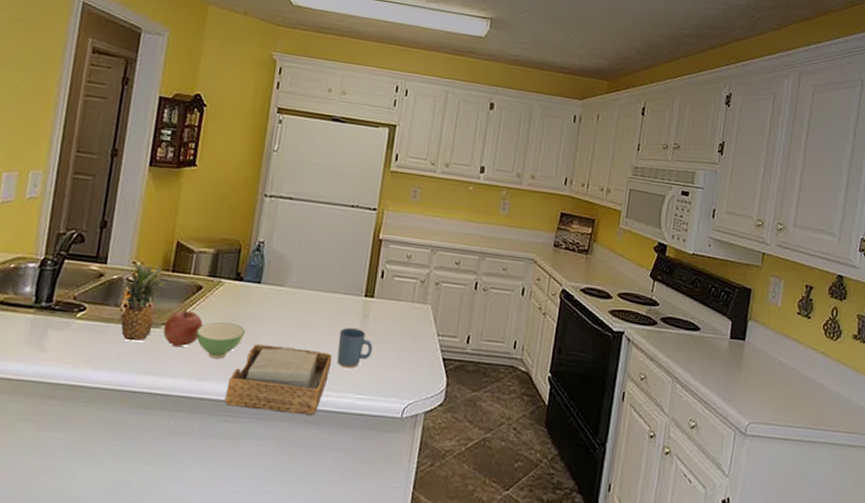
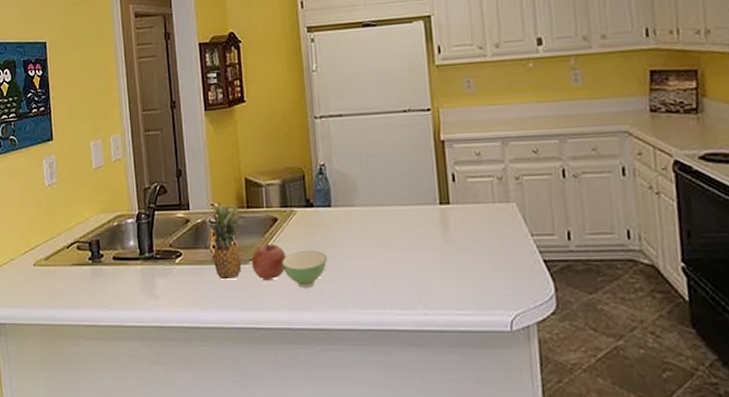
napkin holder: present [224,344,333,416] -> none [322,268,422,337]
mug: present [336,328,373,368] -> none [421,240,462,283]

